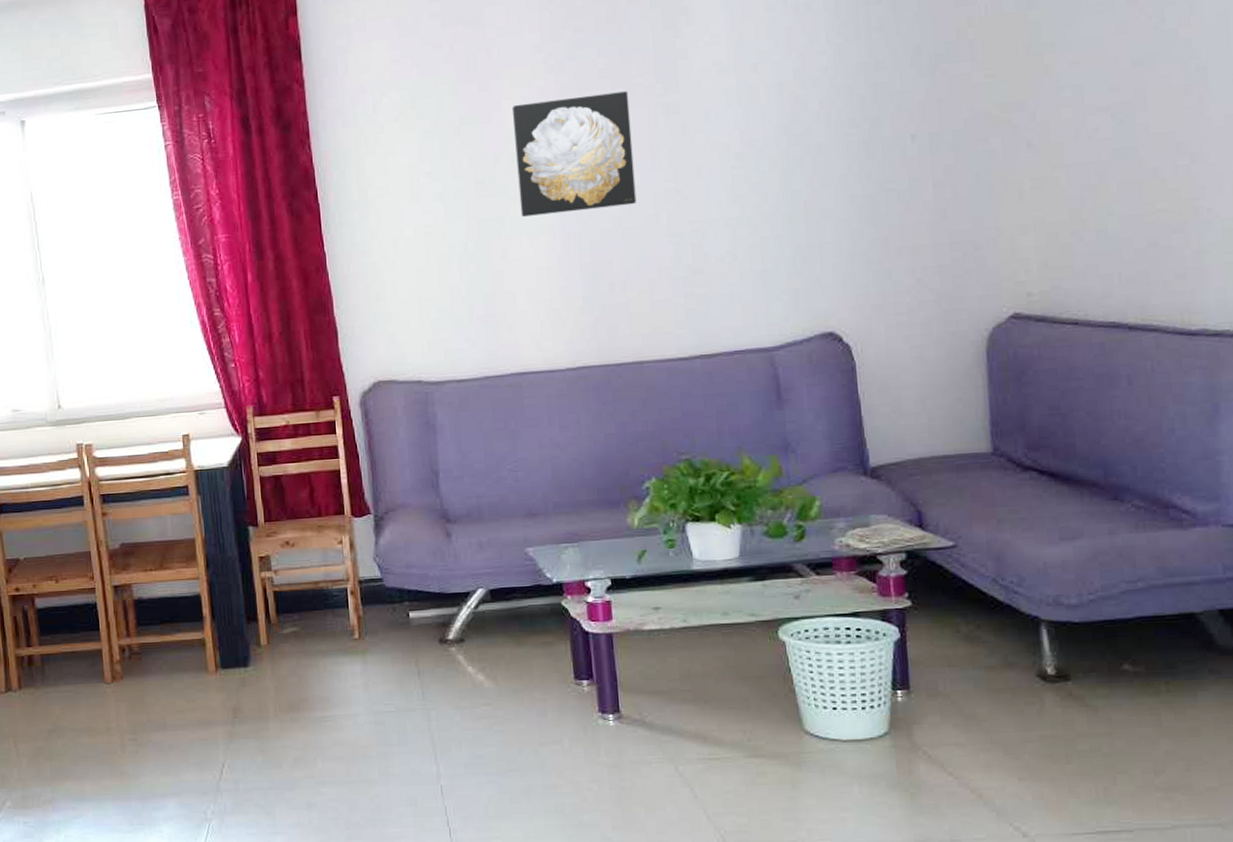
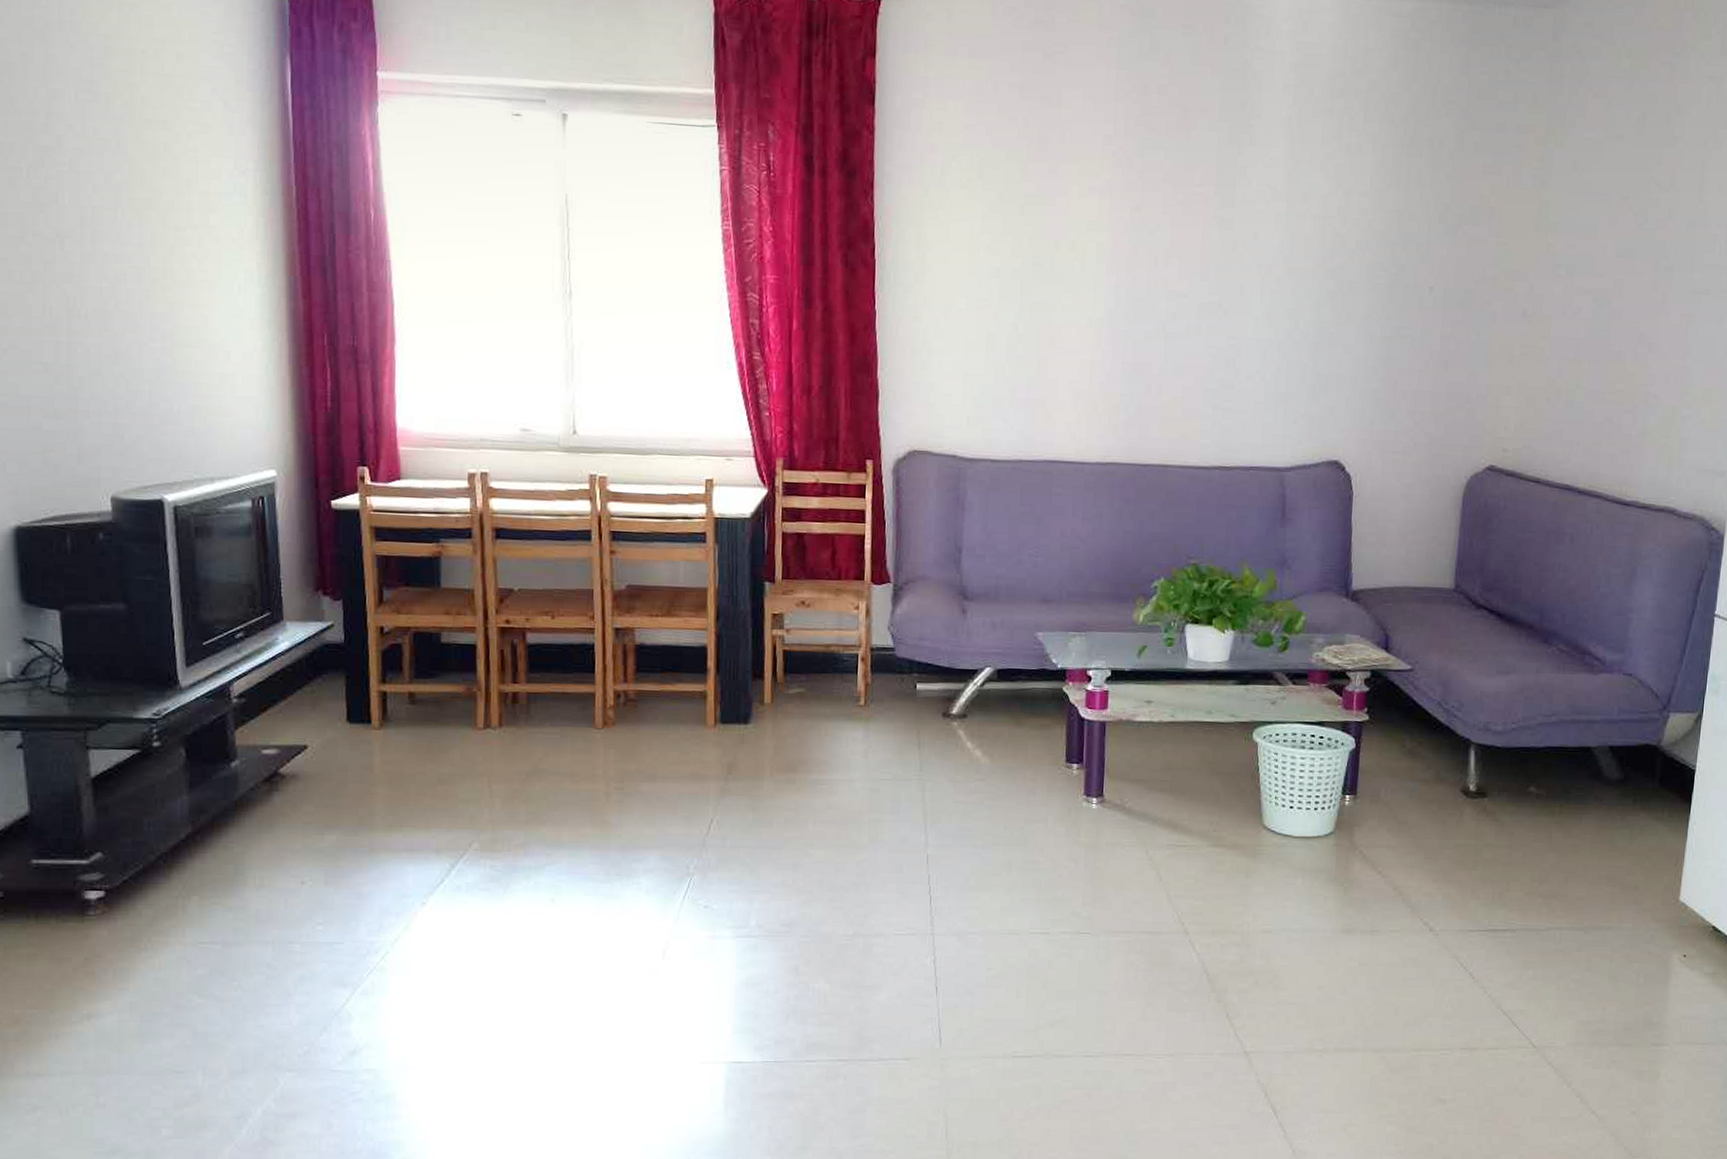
wall art: present [511,91,637,217] -> none [1072,192,1188,312]

